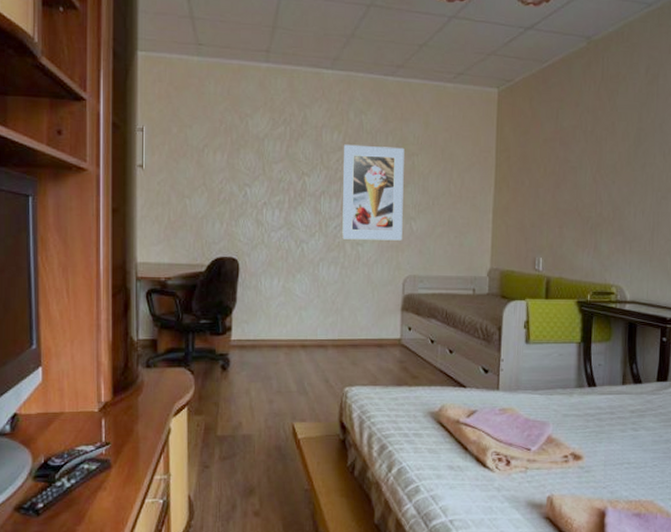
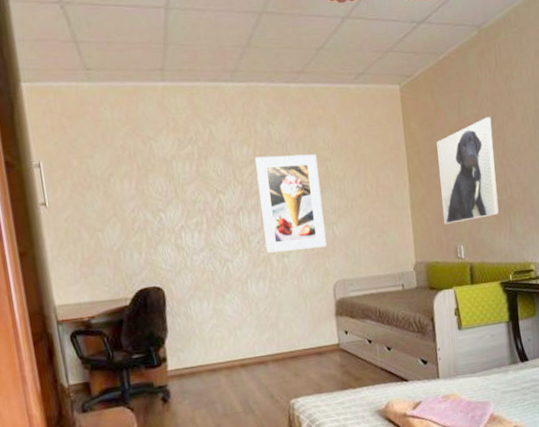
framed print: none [526,130,590,234] -> present [437,117,499,224]

